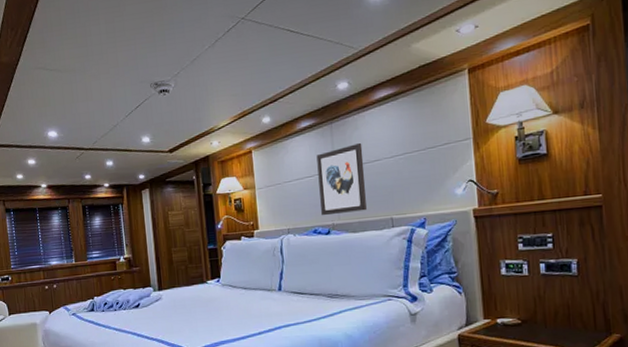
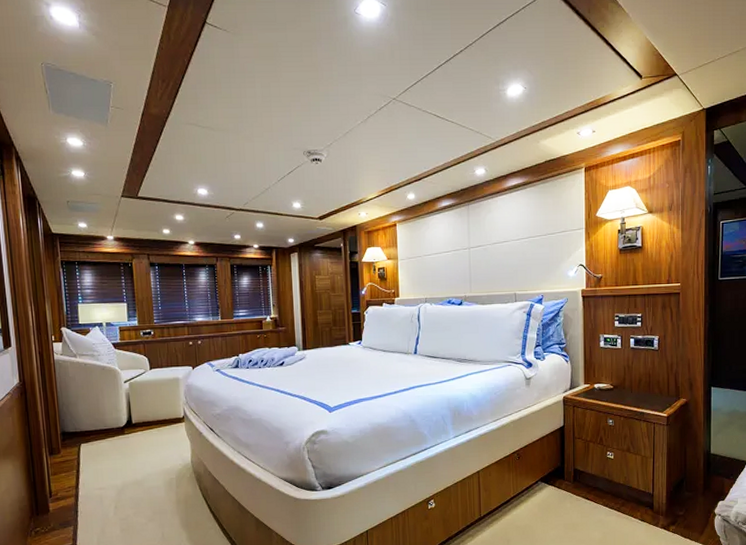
wall art: present [316,143,367,216] -> none [454,225,495,288]

